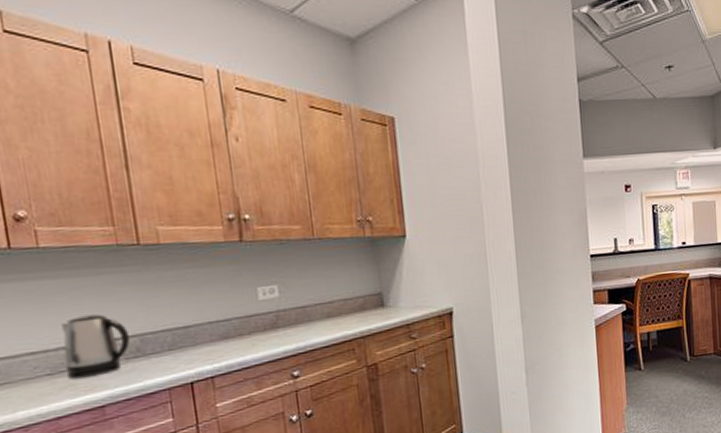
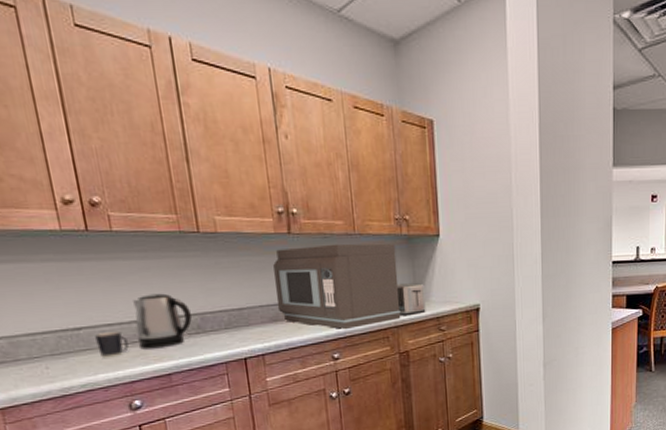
mug: none [15,359,55,393] -> present [95,331,129,358]
microwave: none [223,247,368,344] -> present [273,243,401,330]
toaster: none [362,288,395,326] -> present [397,283,426,317]

